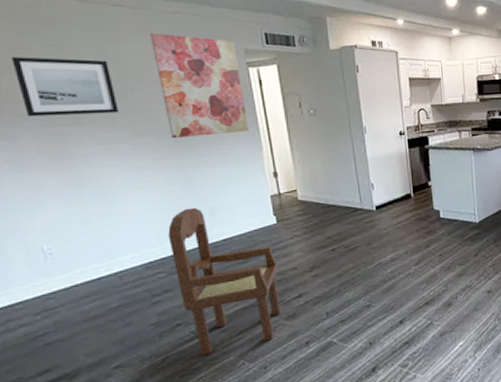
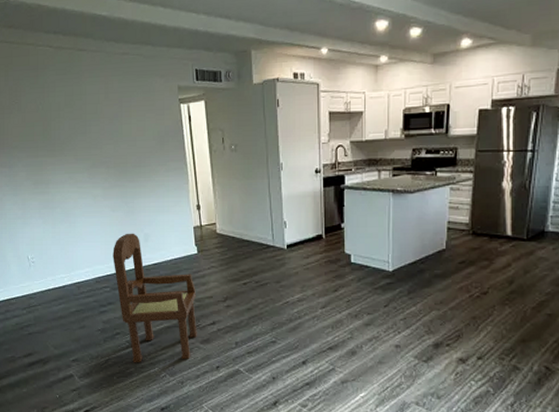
wall art: present [10,57,118,117] -> none [10,98,80,149]
wall art: present [150,33,250,139] -> none [104,73,179,170]

